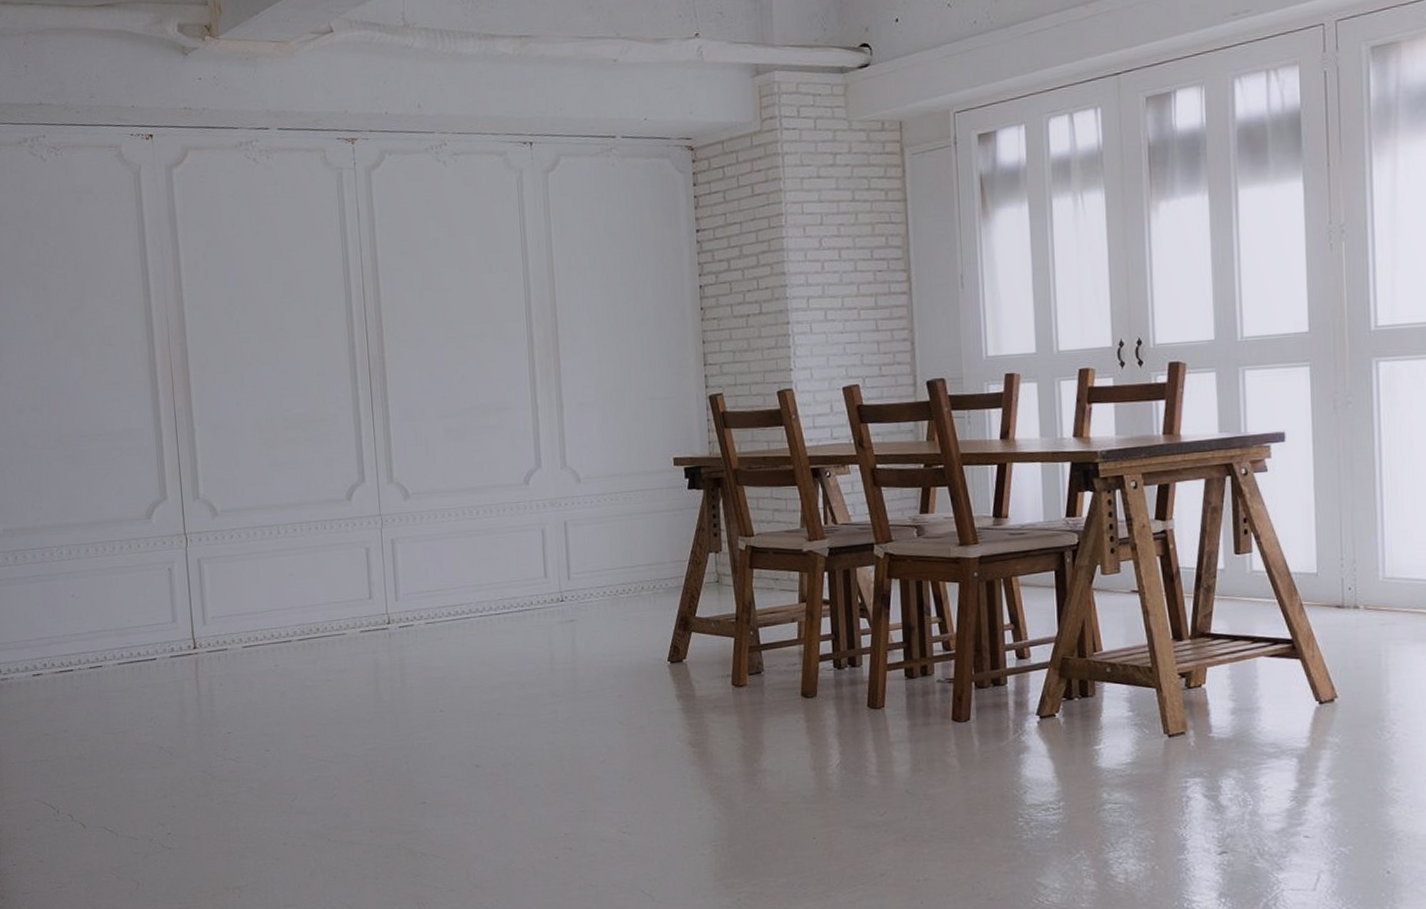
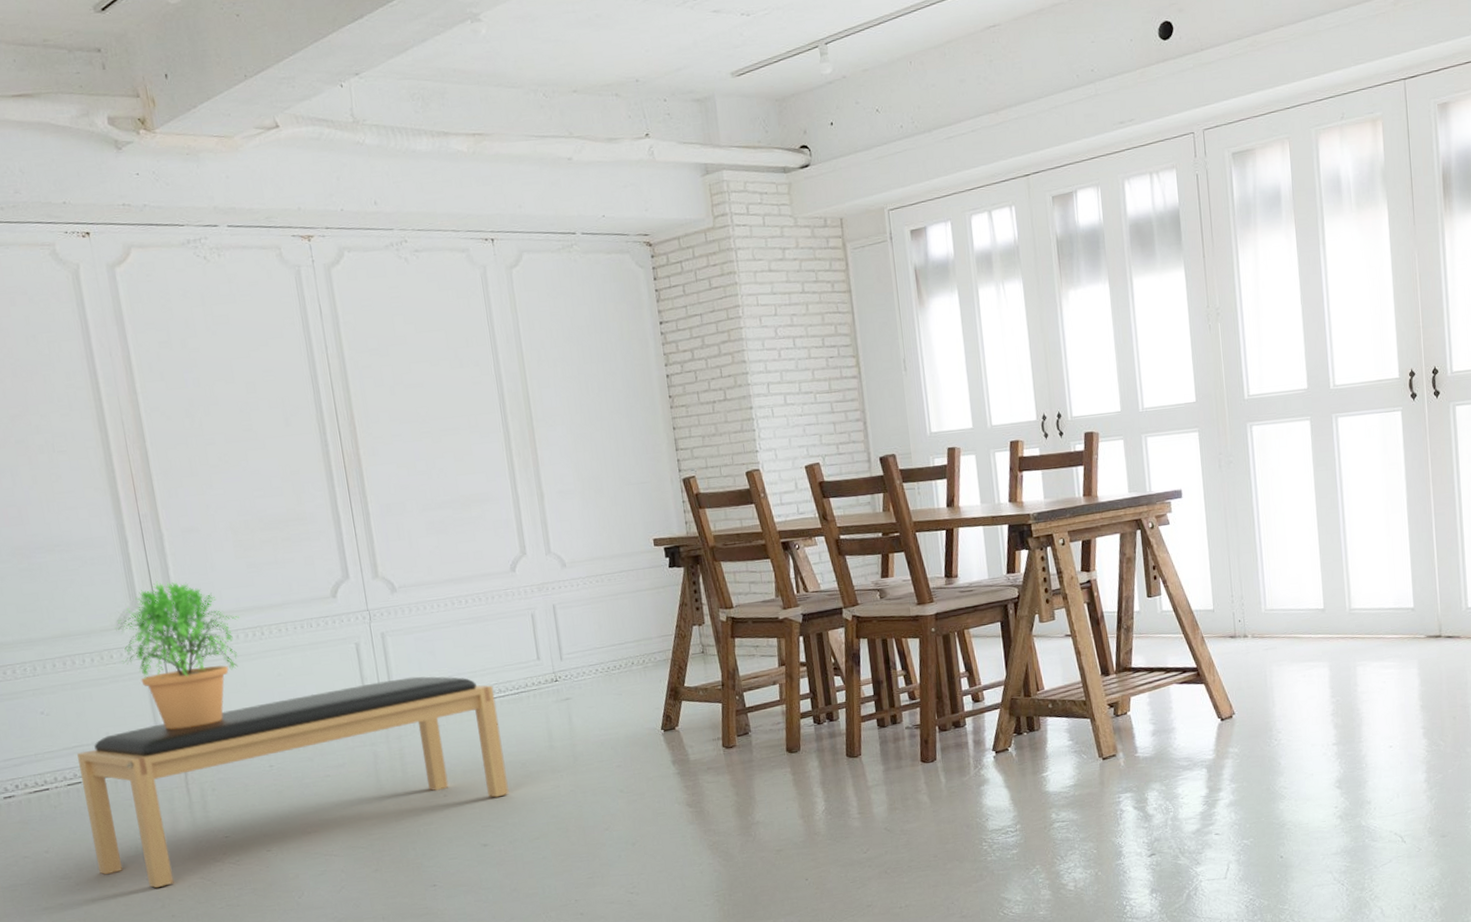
bench: none [100,586,506,777] -> present [77,676,509,889]
potted plant: none [144,474,258,621] -> present [114,581,239,730]

